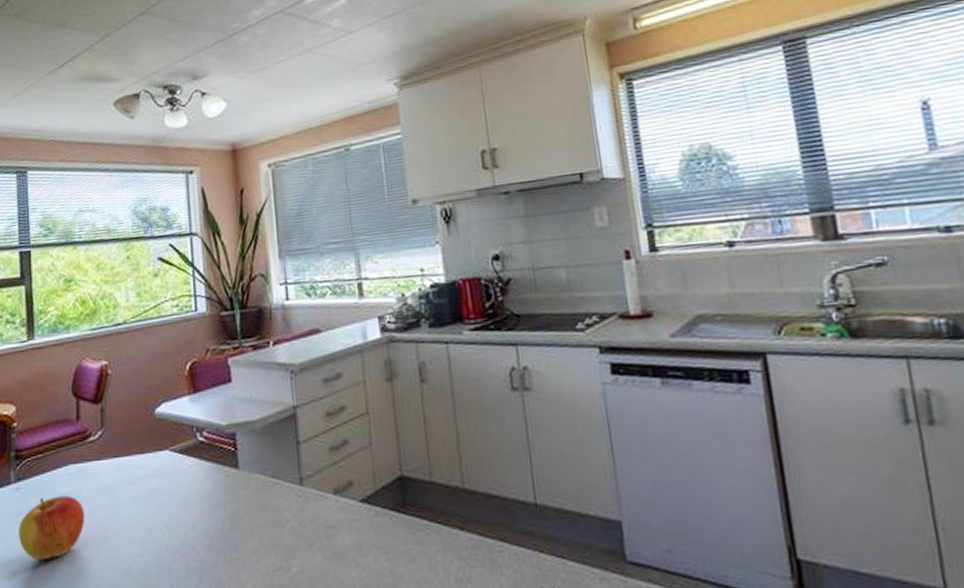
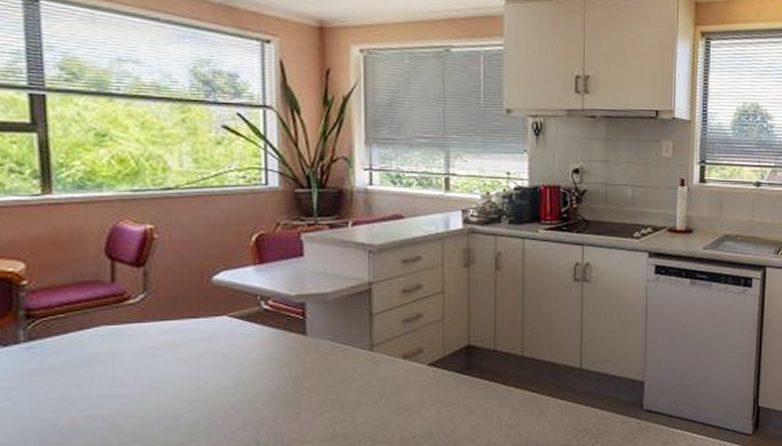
apple: present [18,495,85,561] -> none [31,355,121,419]

